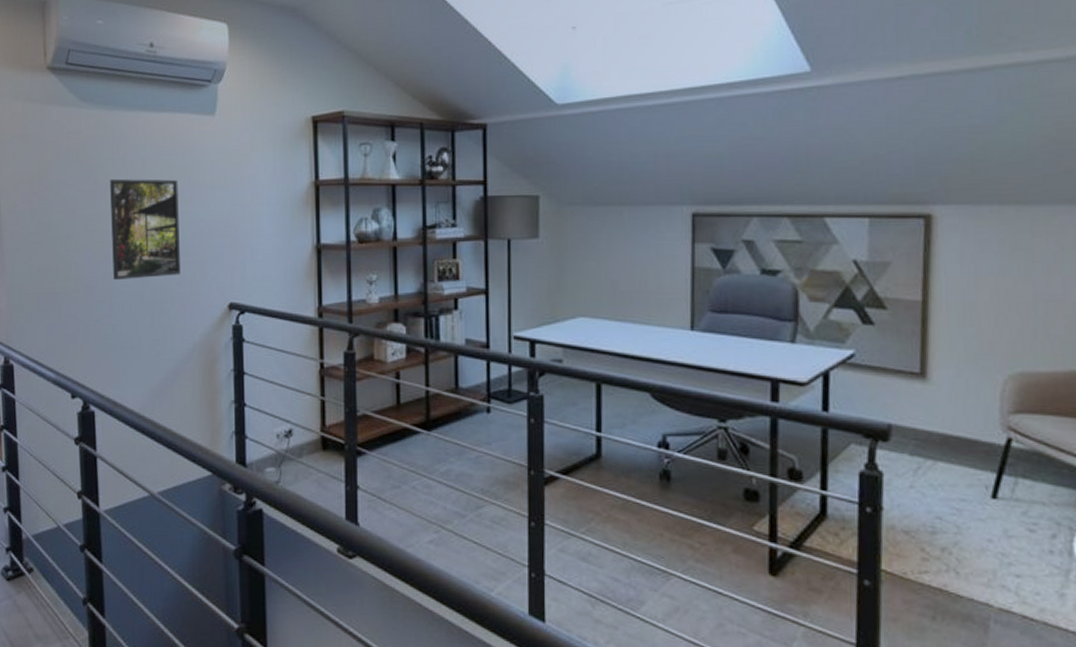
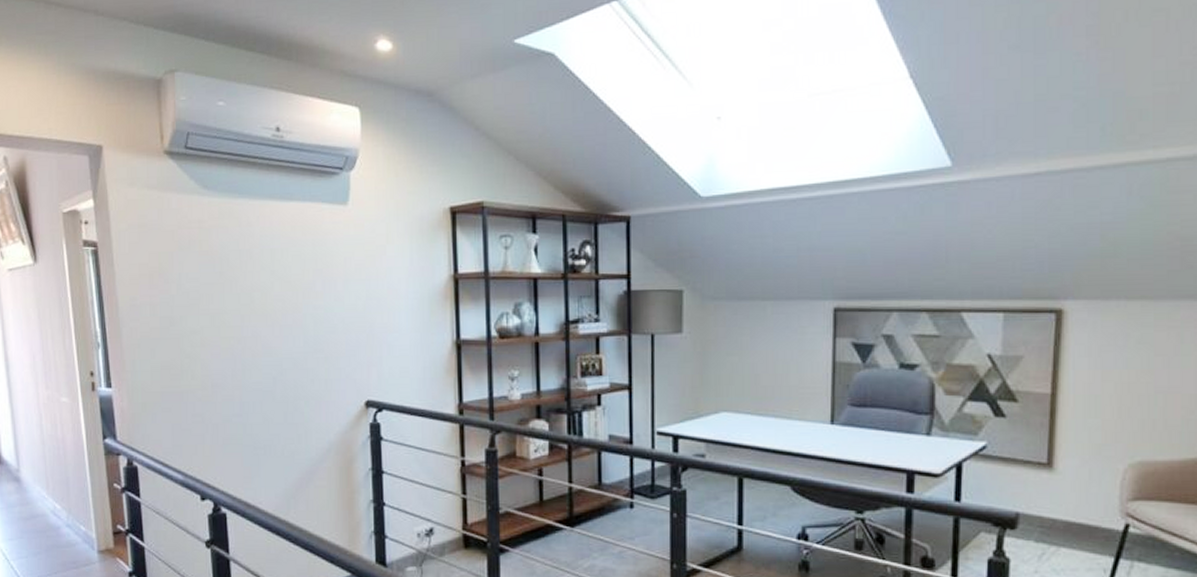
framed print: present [109,178,181,281] -> none [236,271,314,378]

